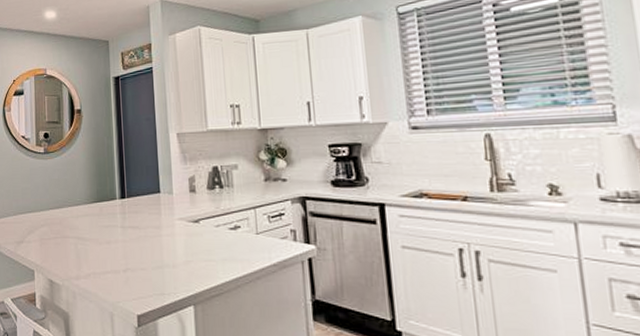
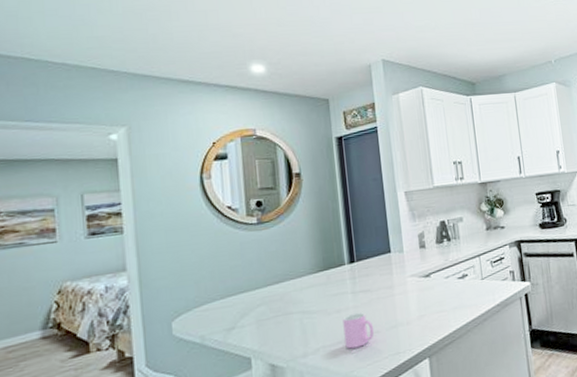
cup: none [112,248,141,281] -> present [342,312,375,349]

